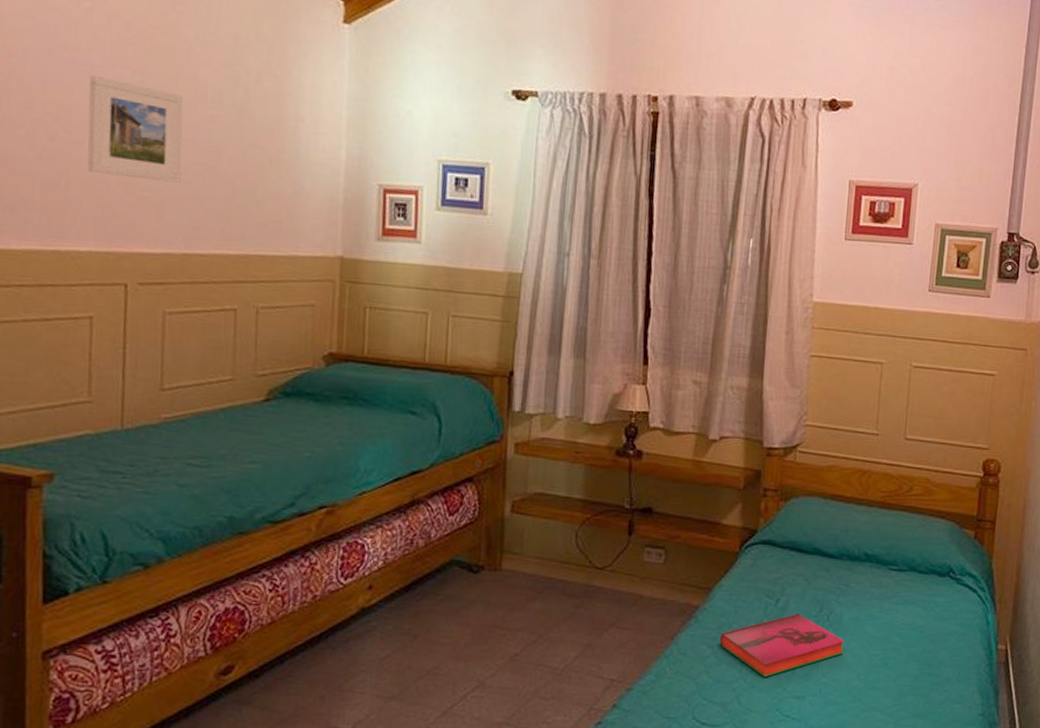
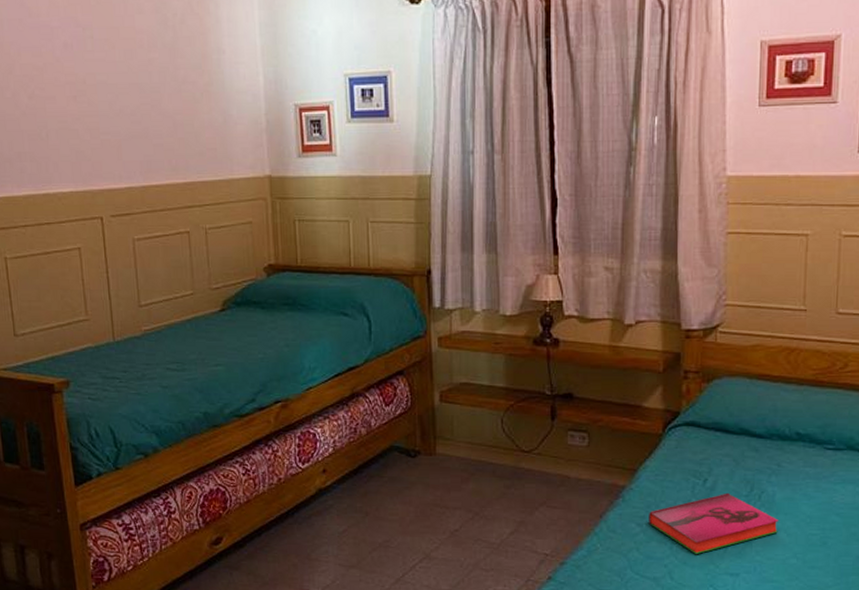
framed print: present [87,76,183,183] -> none [51,37,132,124]

